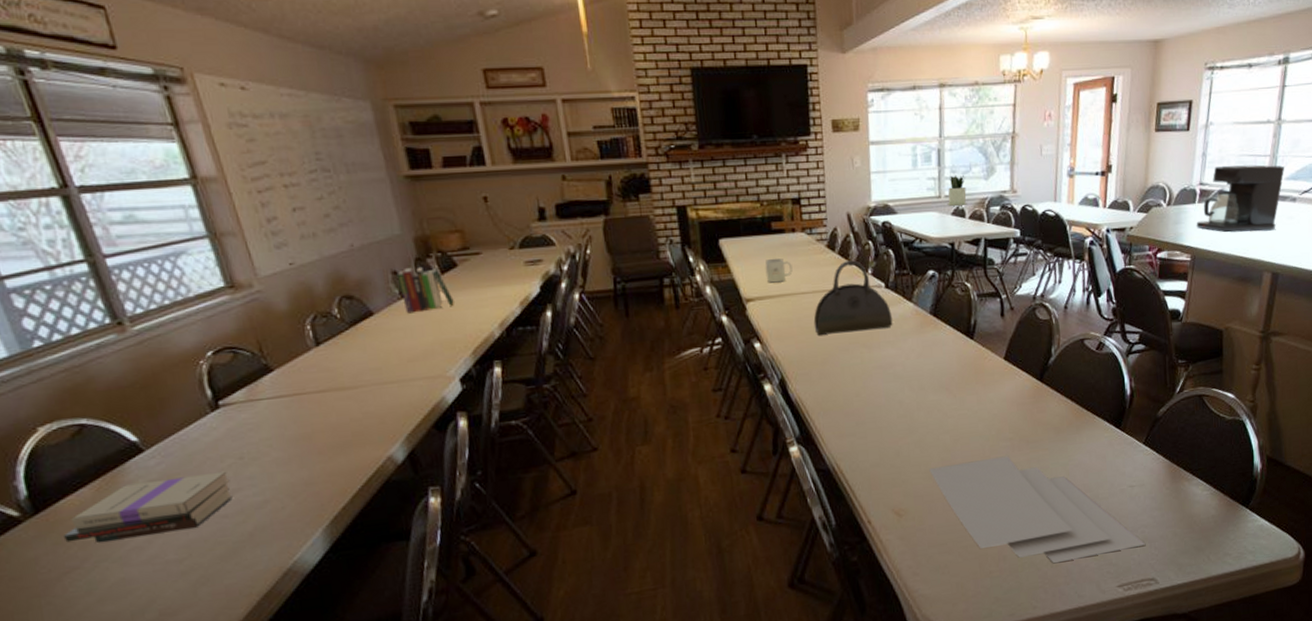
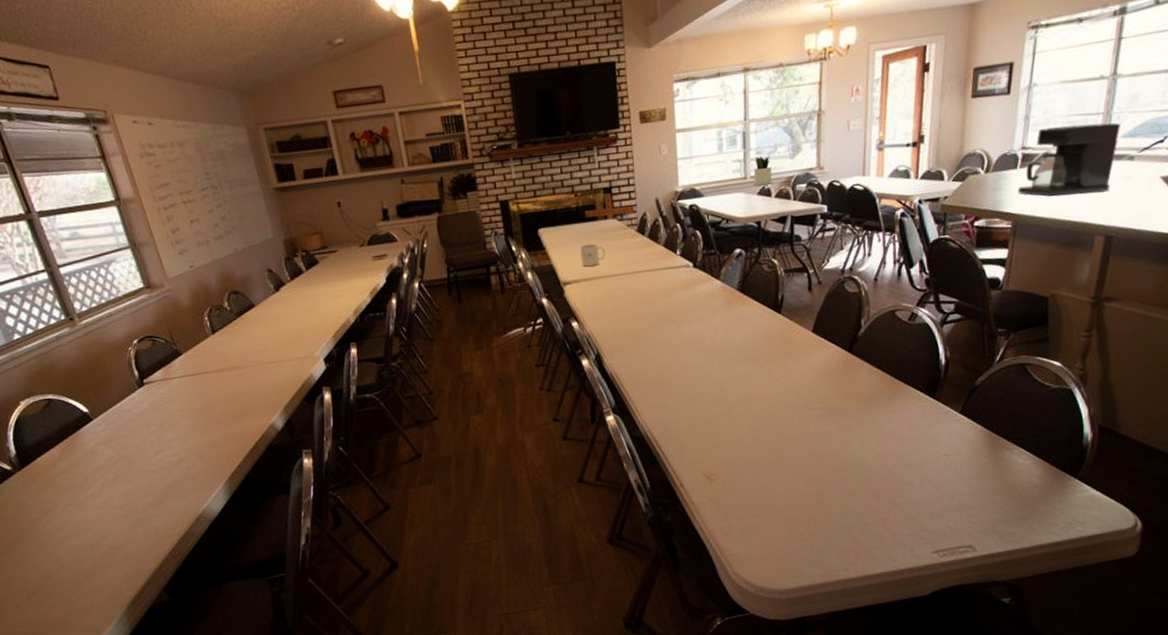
books: present [64,471,233,544] -> none [42,436,157,492]
books: present [396,266,454,314] -> none [271,264,317,305]
handbag: present [813,260,893,335] -> none [626,242,702,314]
papers: present [929,455,1146,564] -> none [738,424,963,529]

